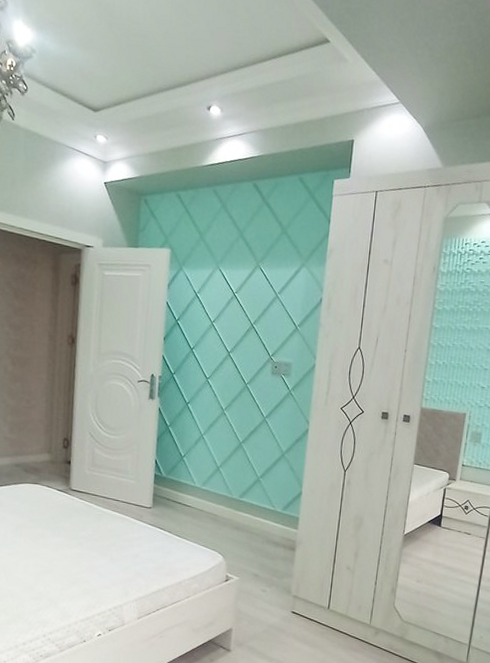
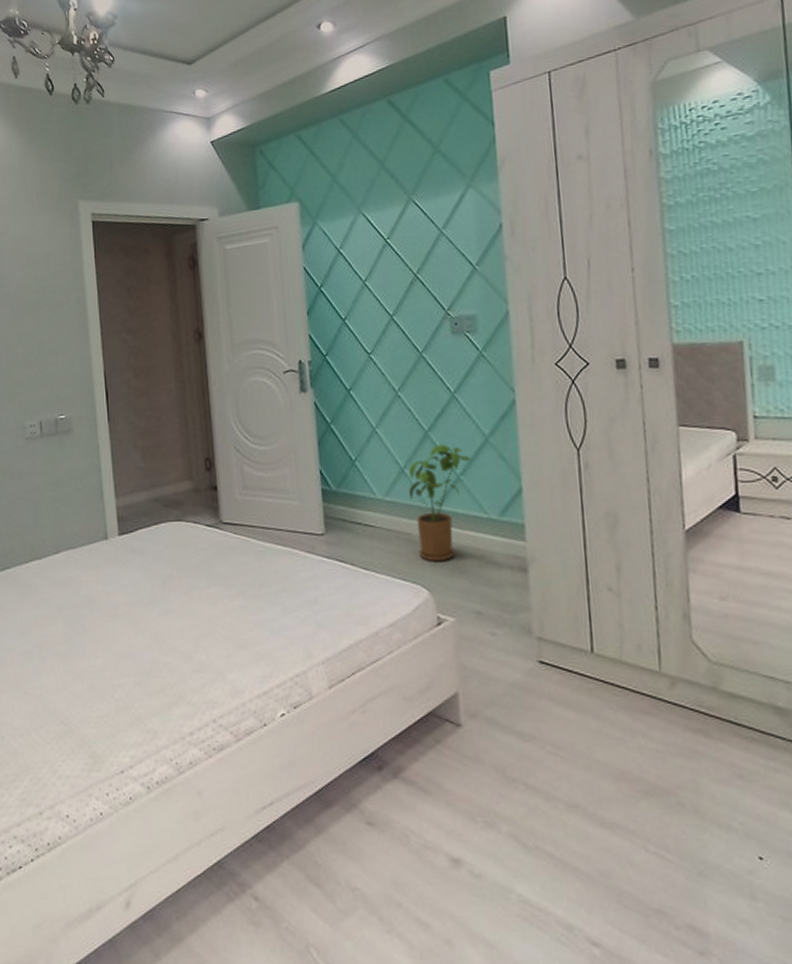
house plant: none [220,453,271,538] -> present [409,444,472,562]

